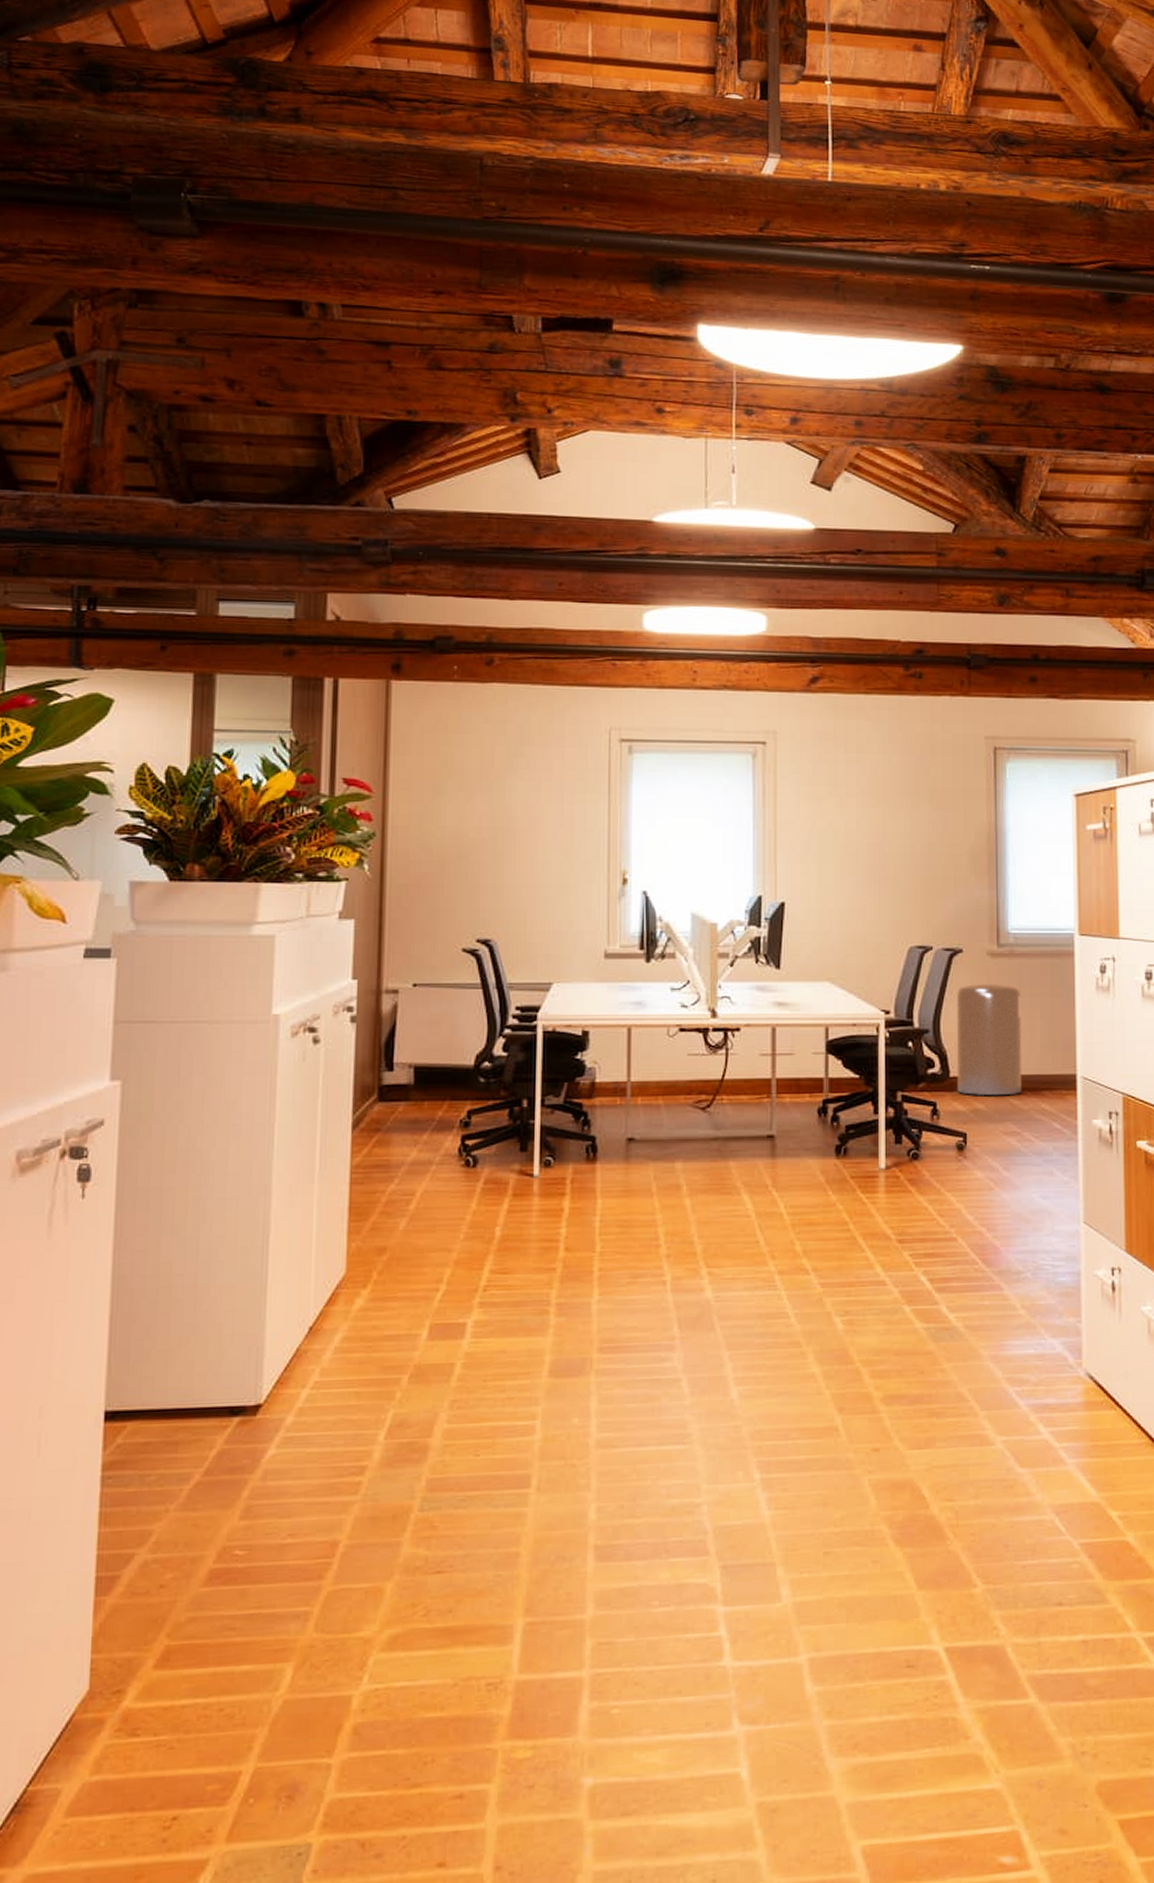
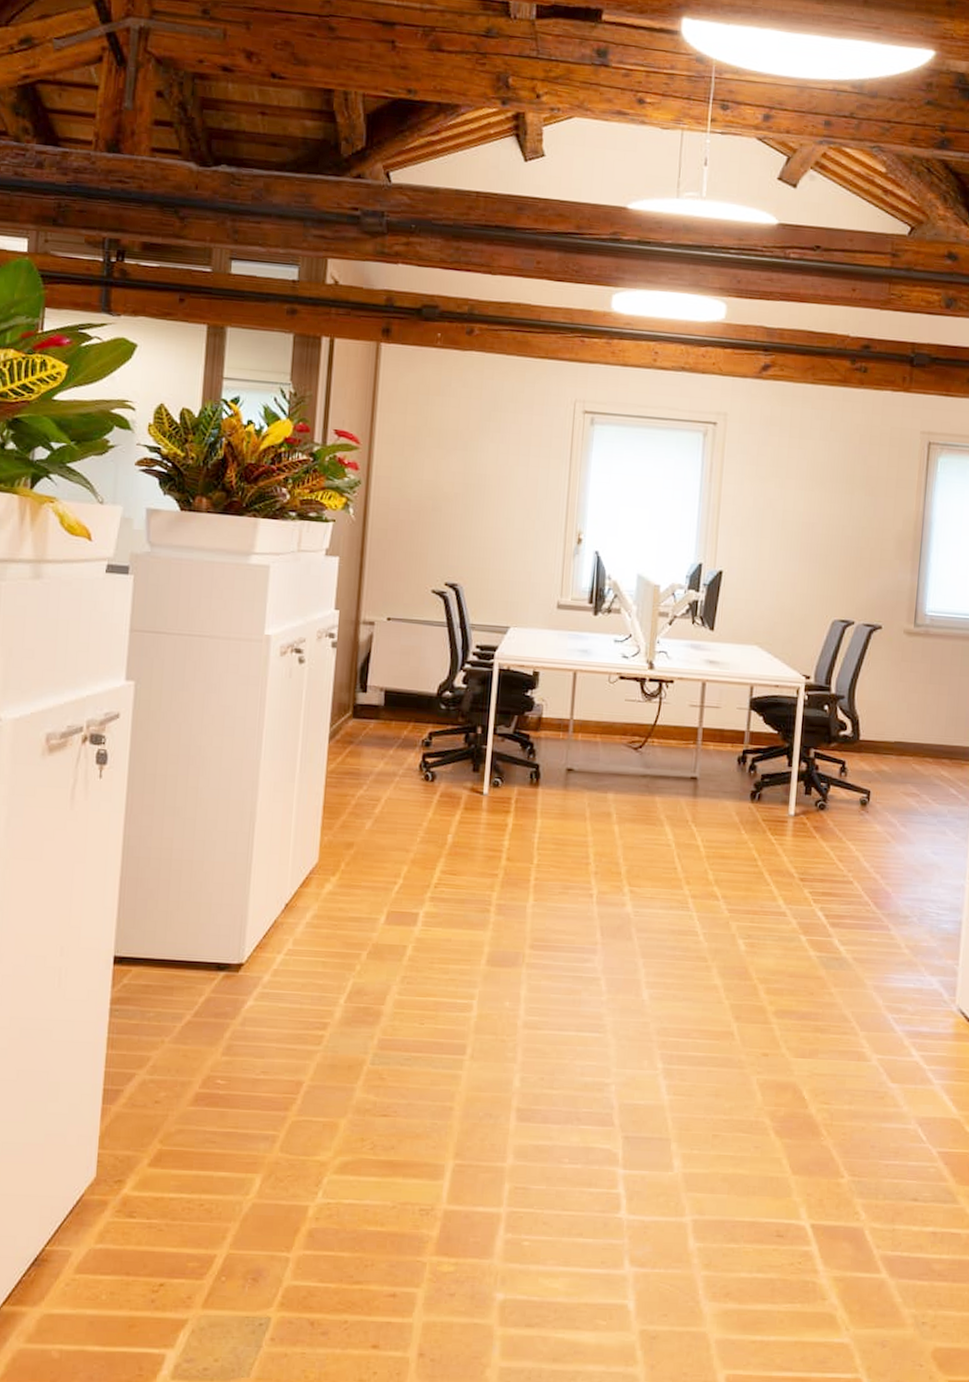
trash can: present [956,984,1022,1096] -> none [865,658,931,762]

